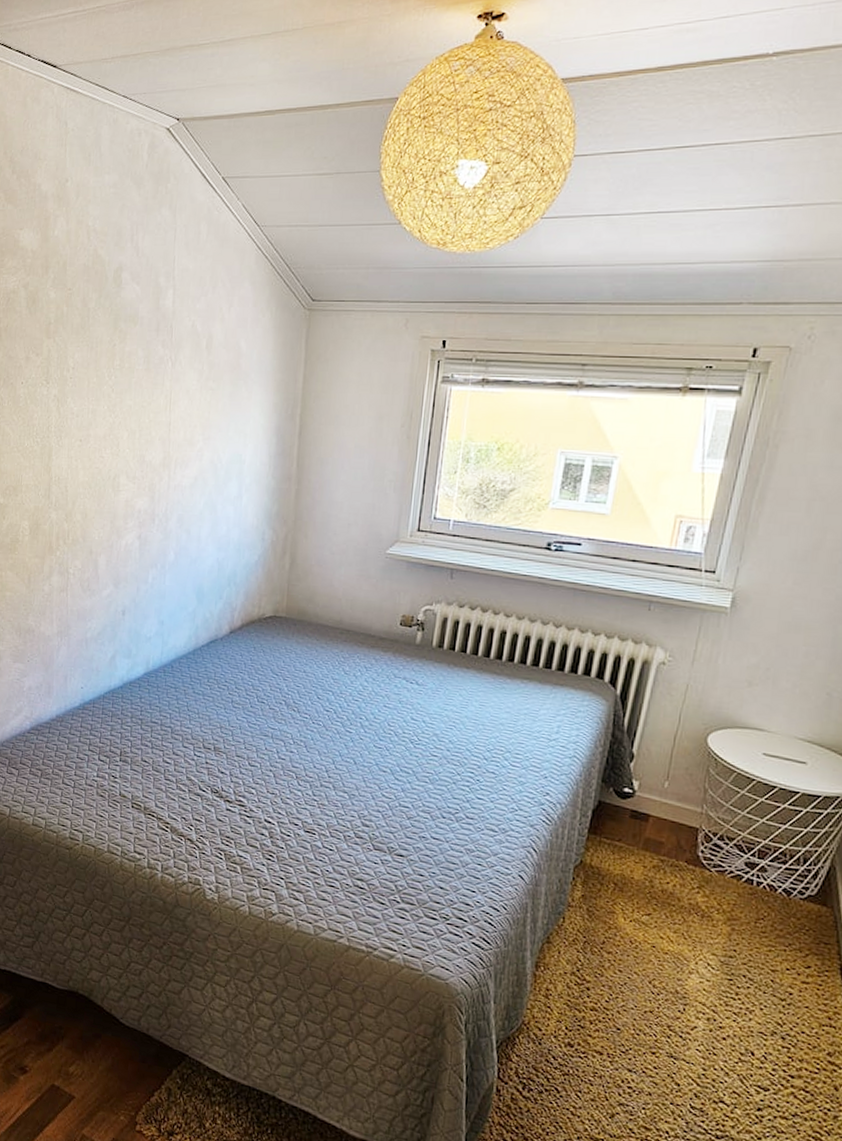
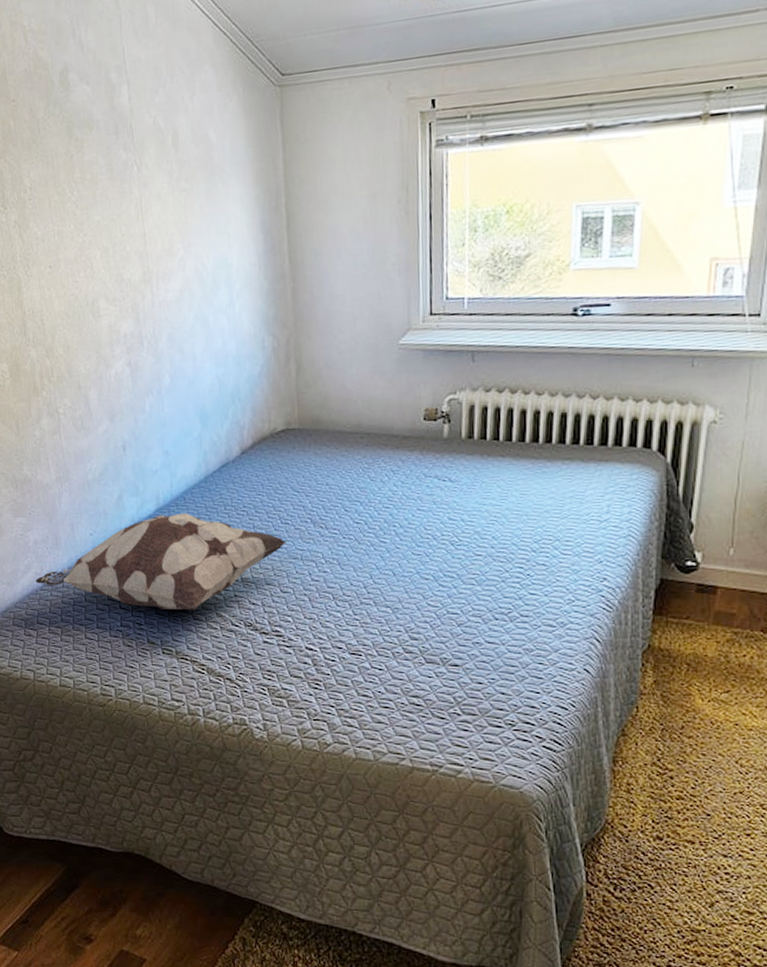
decorative pillow: none [24,678,261,771] -> present [35,513,287,611]

